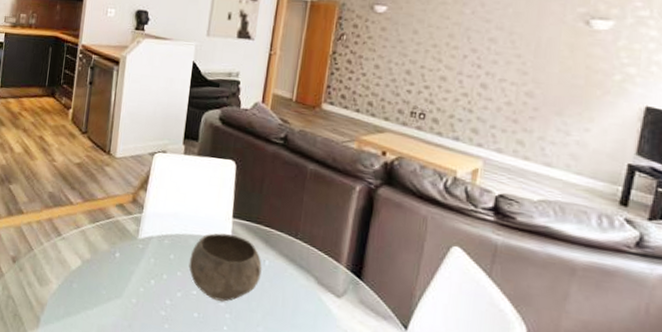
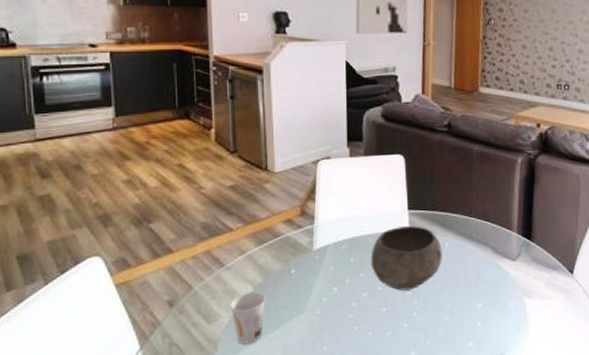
cup: none [60,265,91,315] -> present [230,291,266,345]

